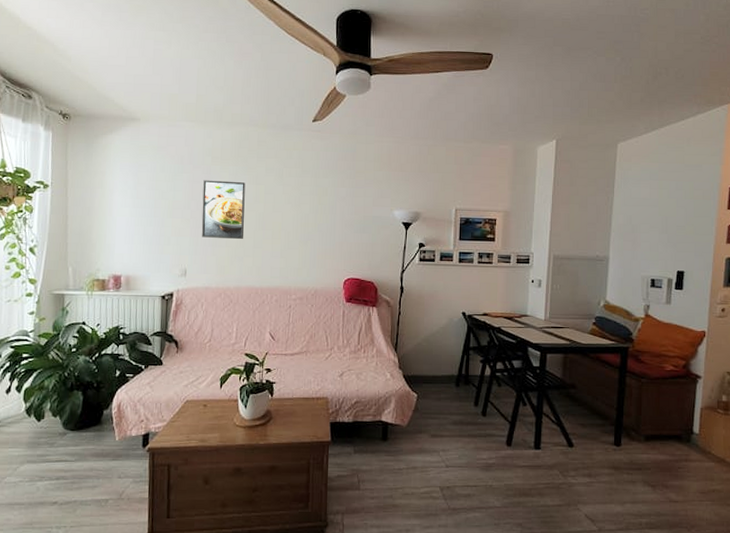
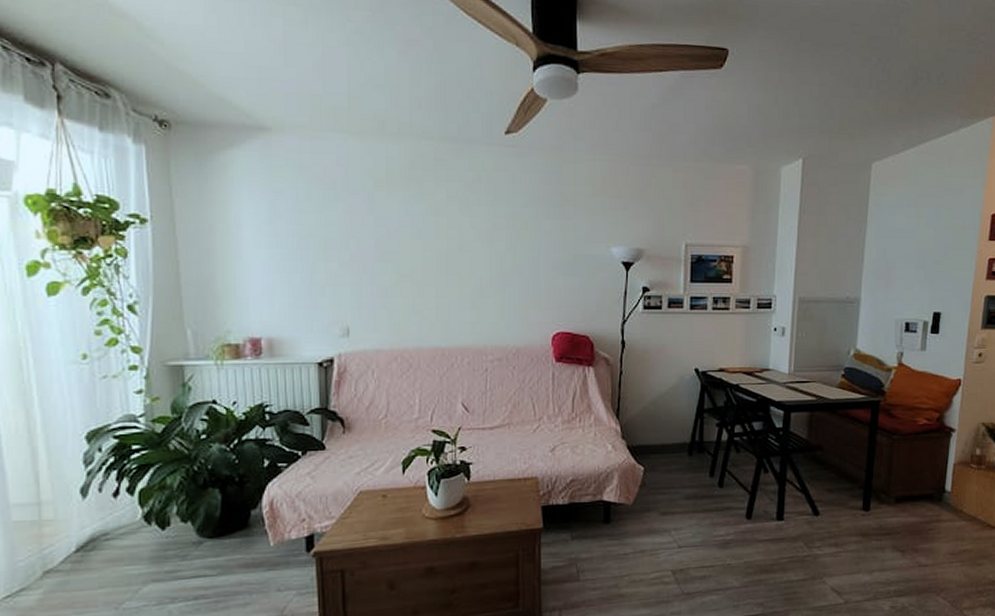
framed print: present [201,180,245,240] -> none [365,211,423,288]

